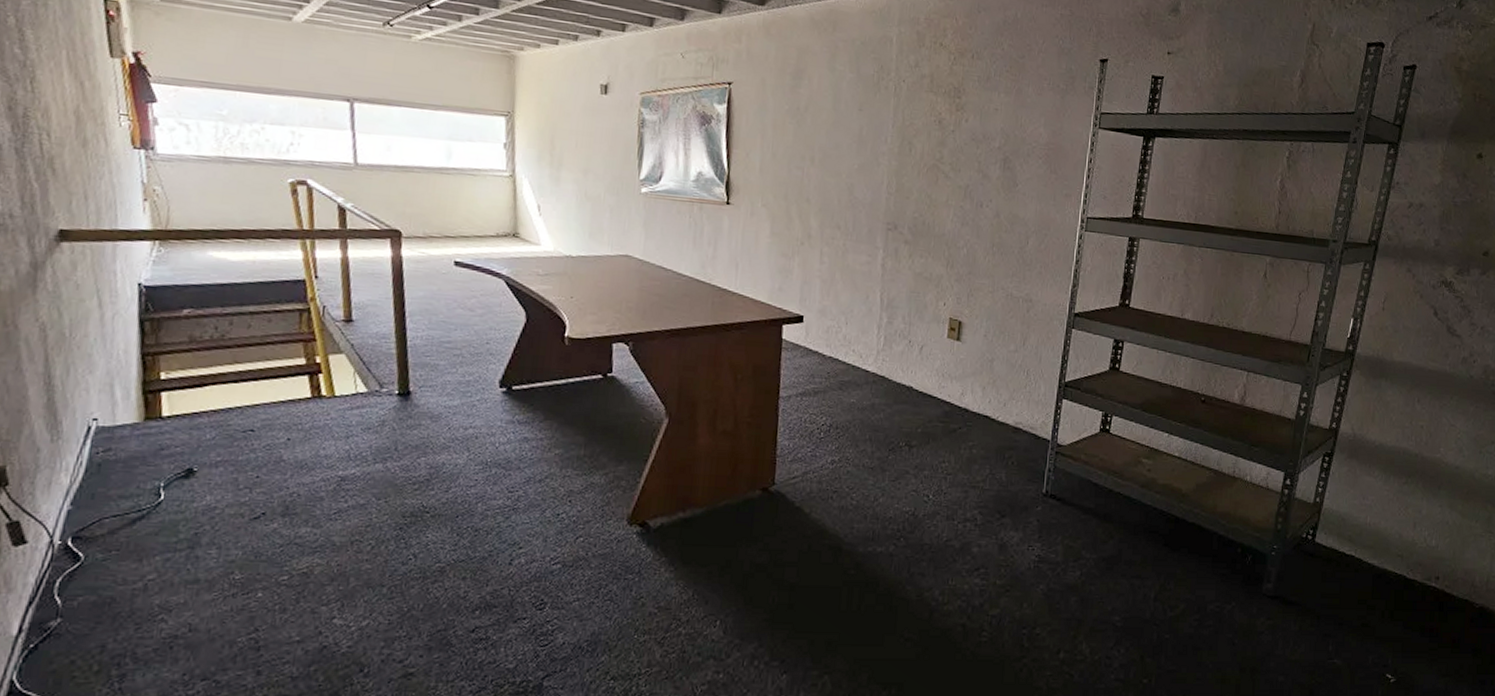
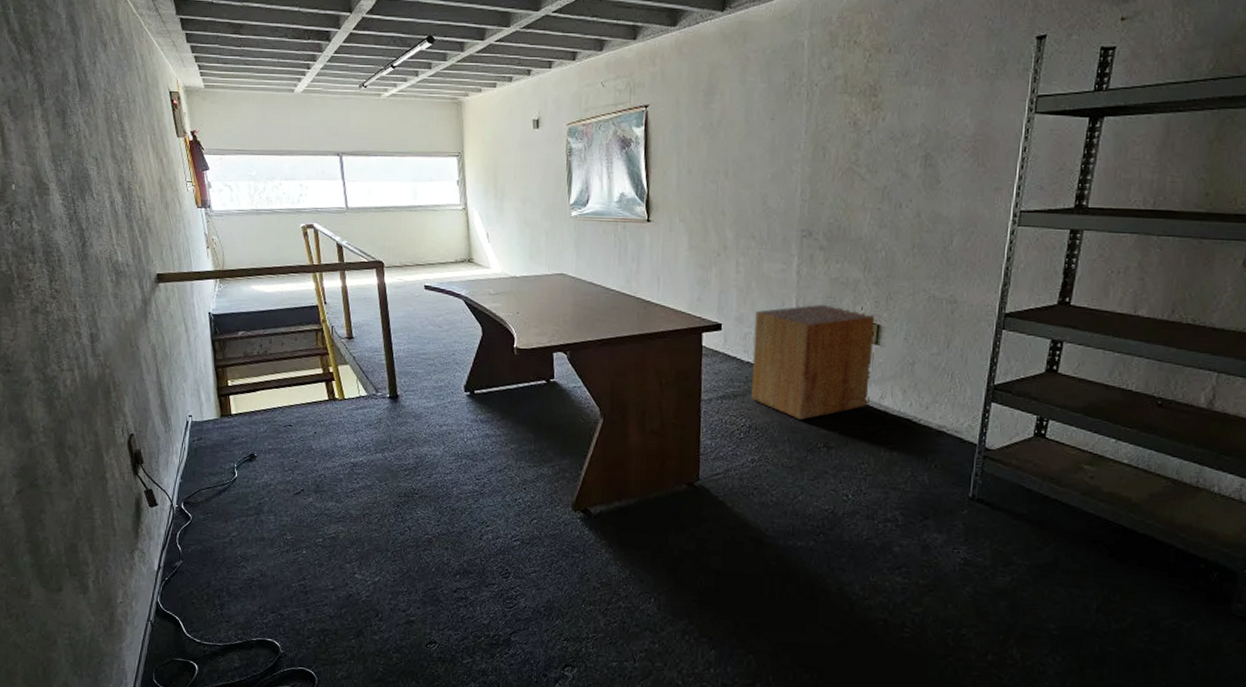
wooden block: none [832,298,957,418] -> present [750,304,875,420]

